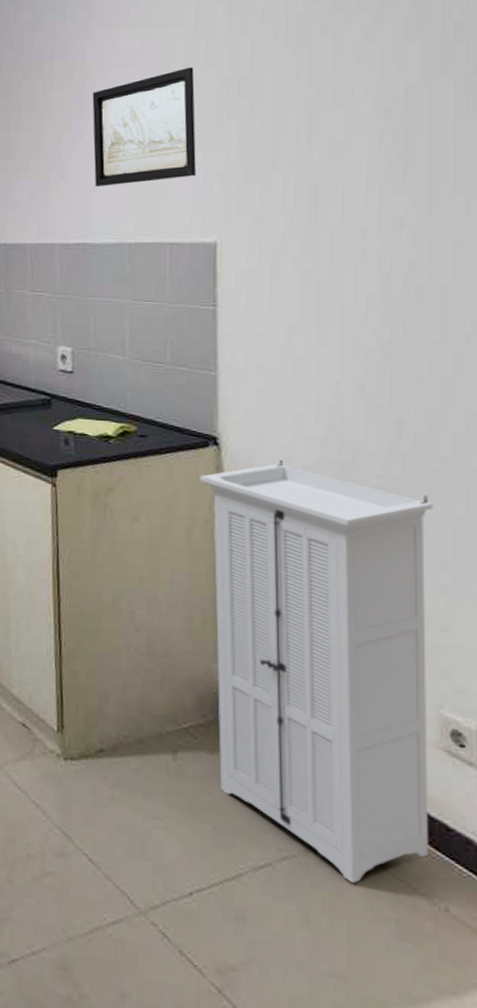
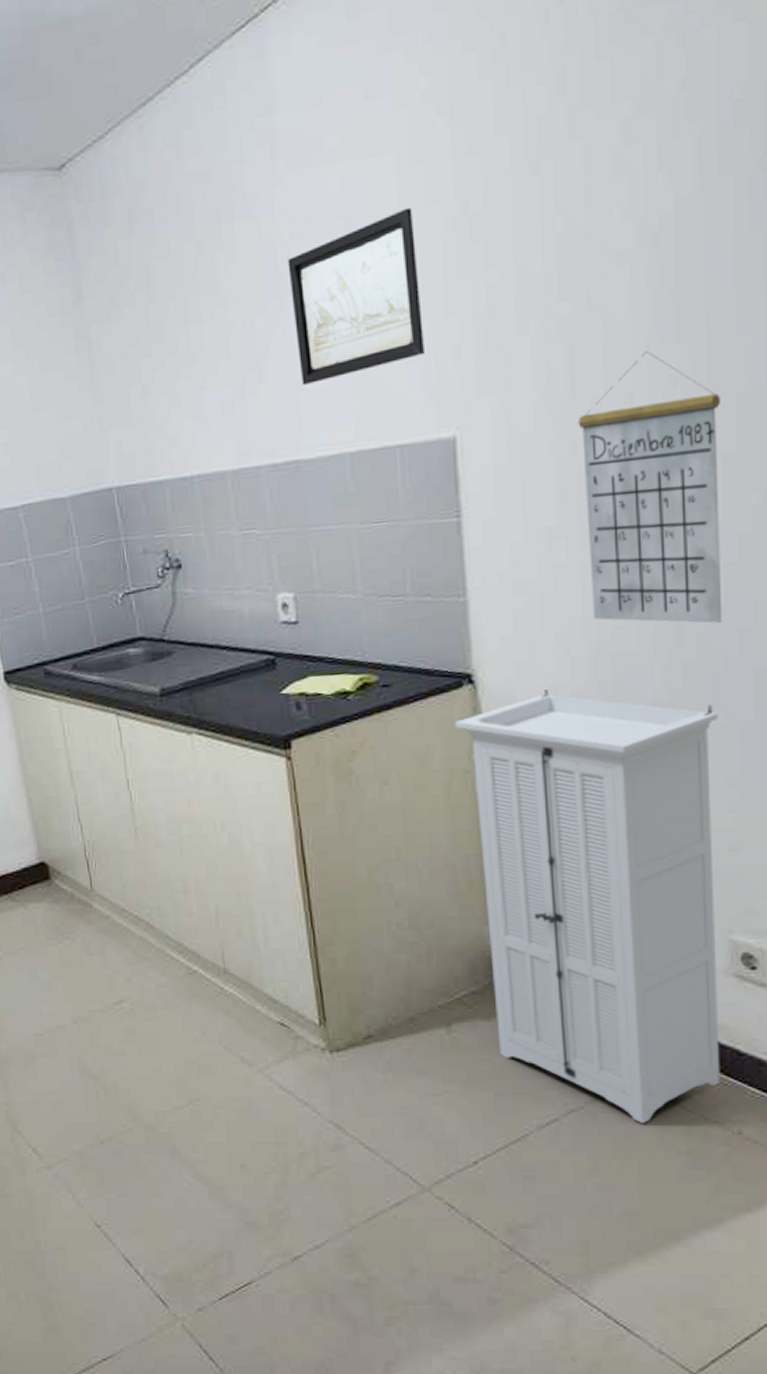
calendar: none [319,197,441,425] -> present [578,351,723,624]

